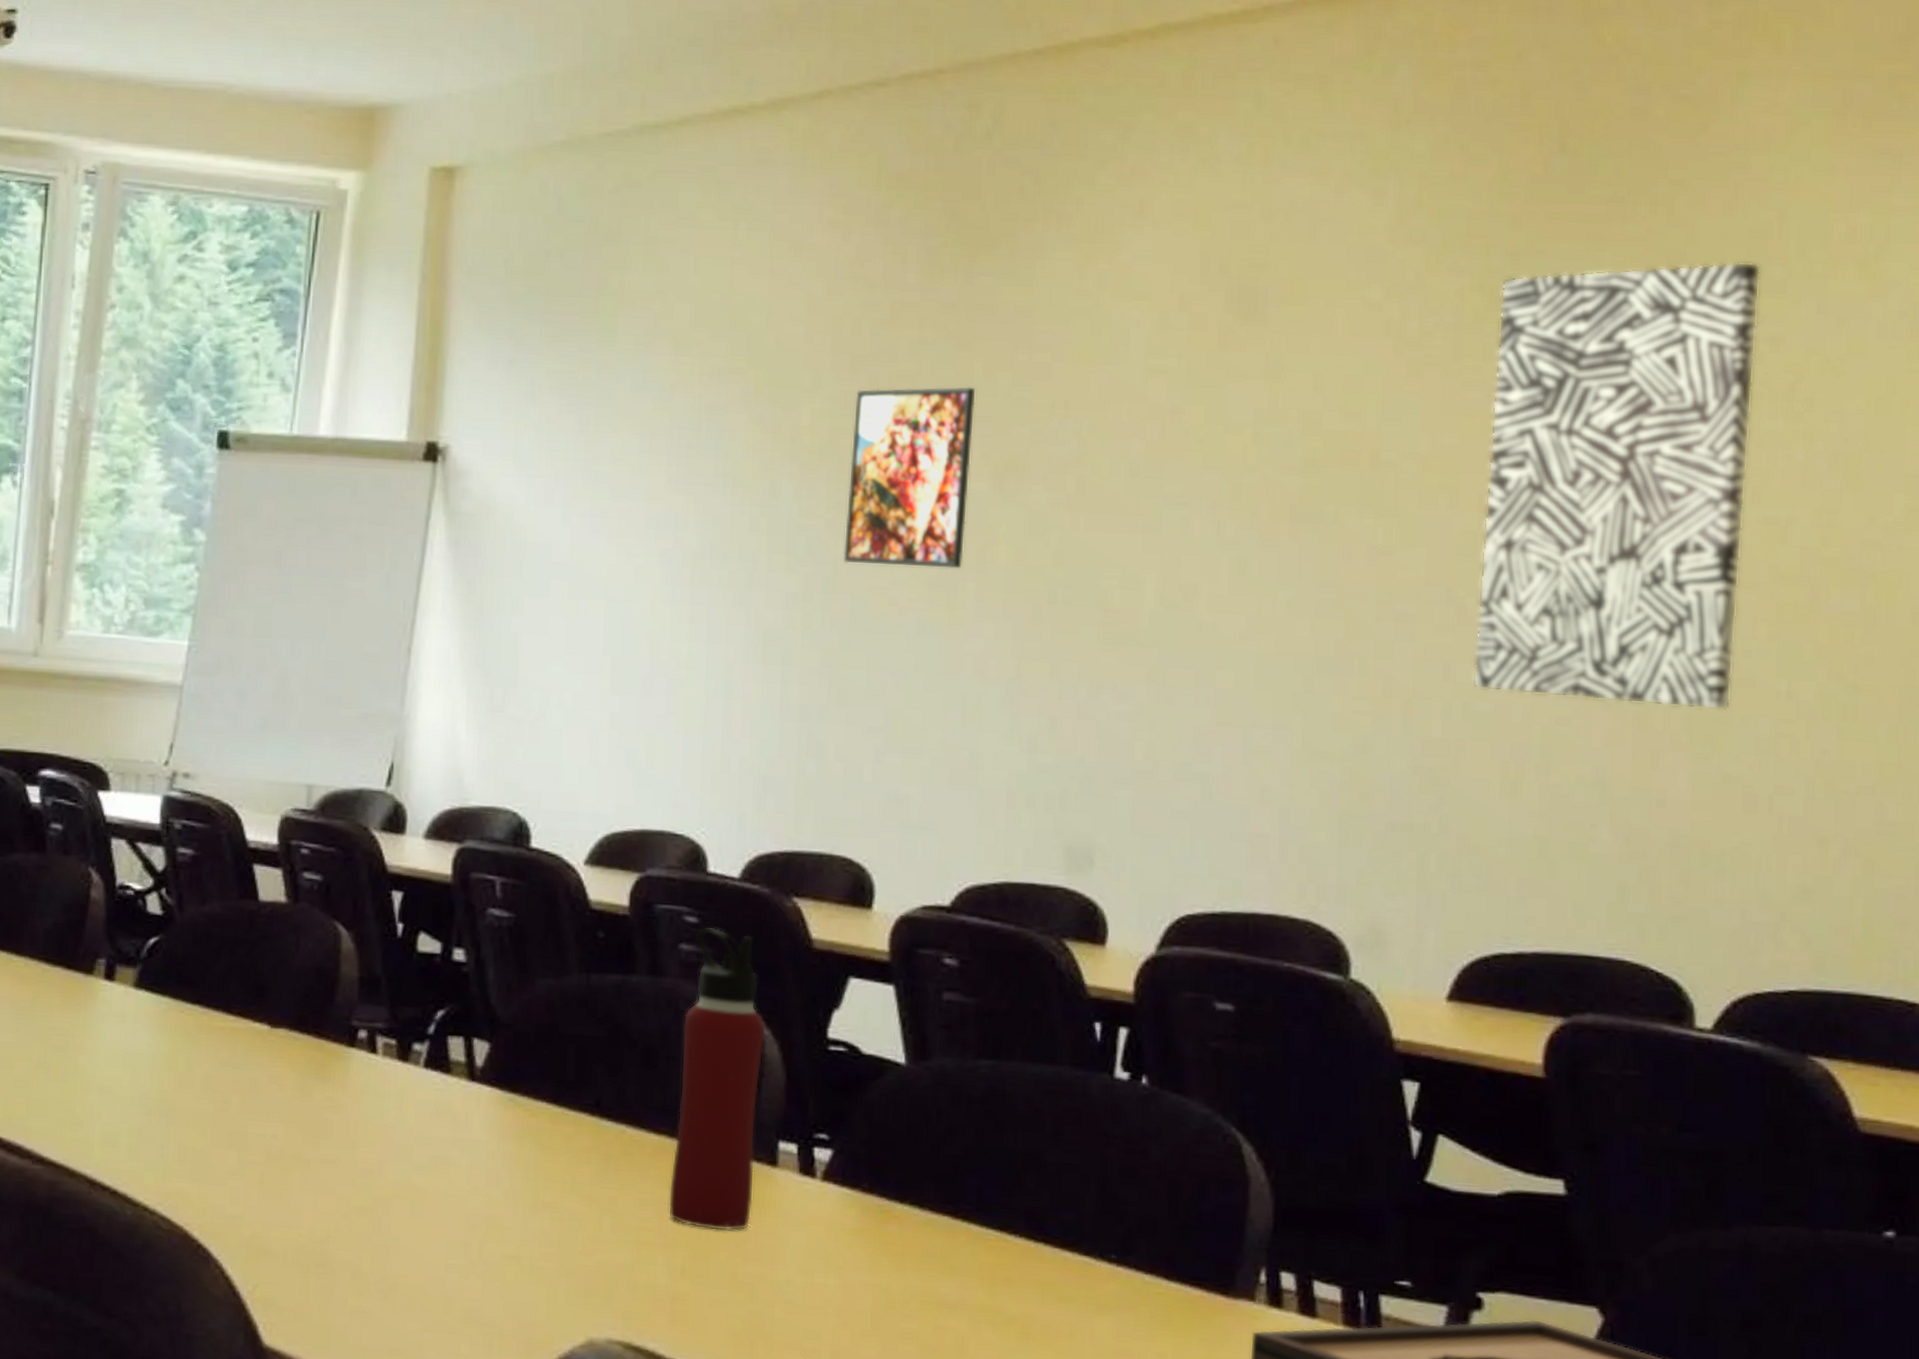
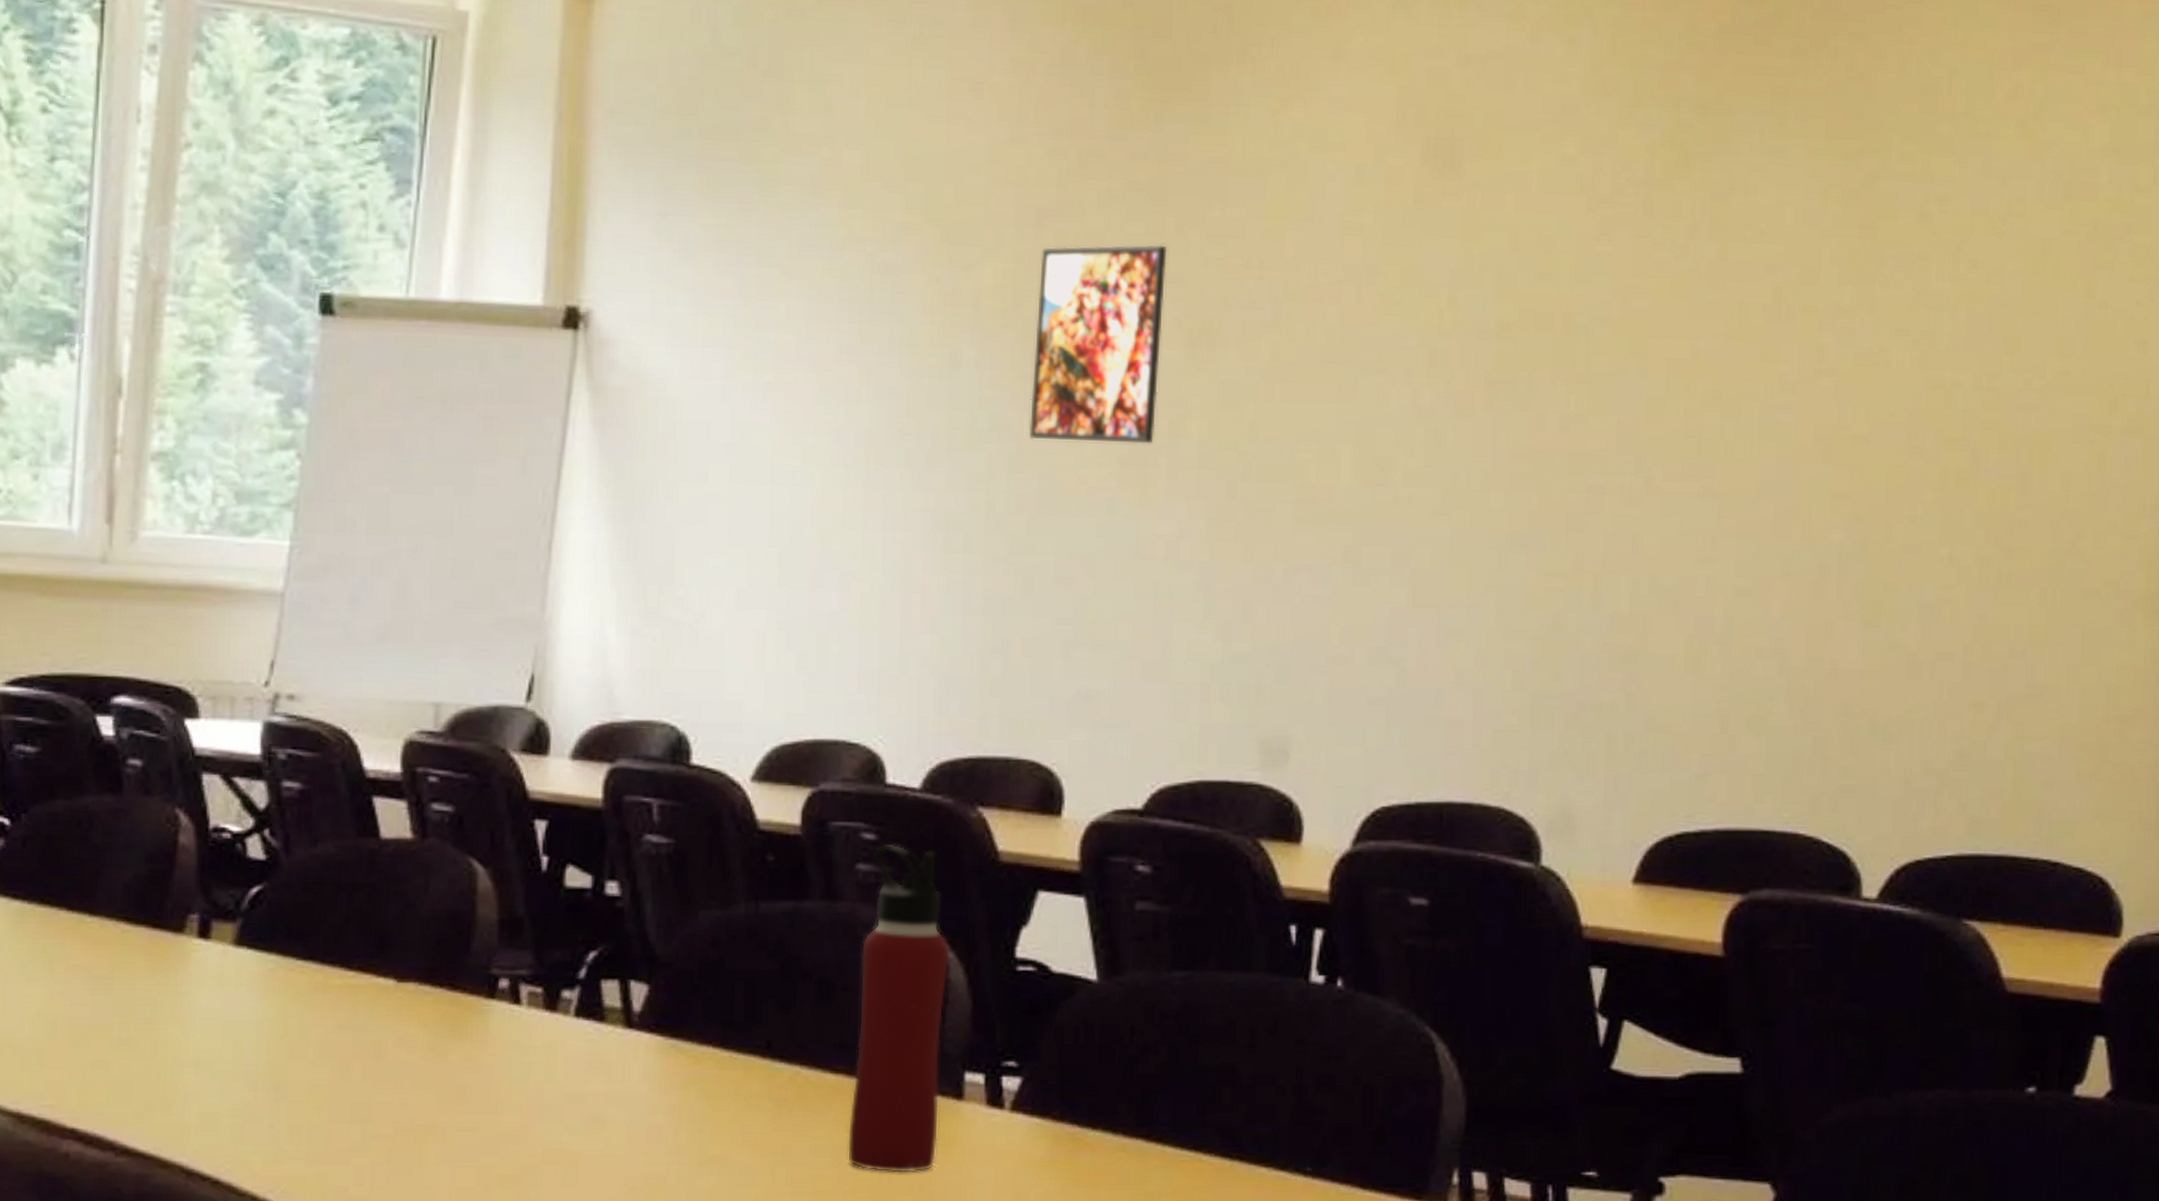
wall art: present [1473,262,1762,711] -> none [1660,119,1932,578]

